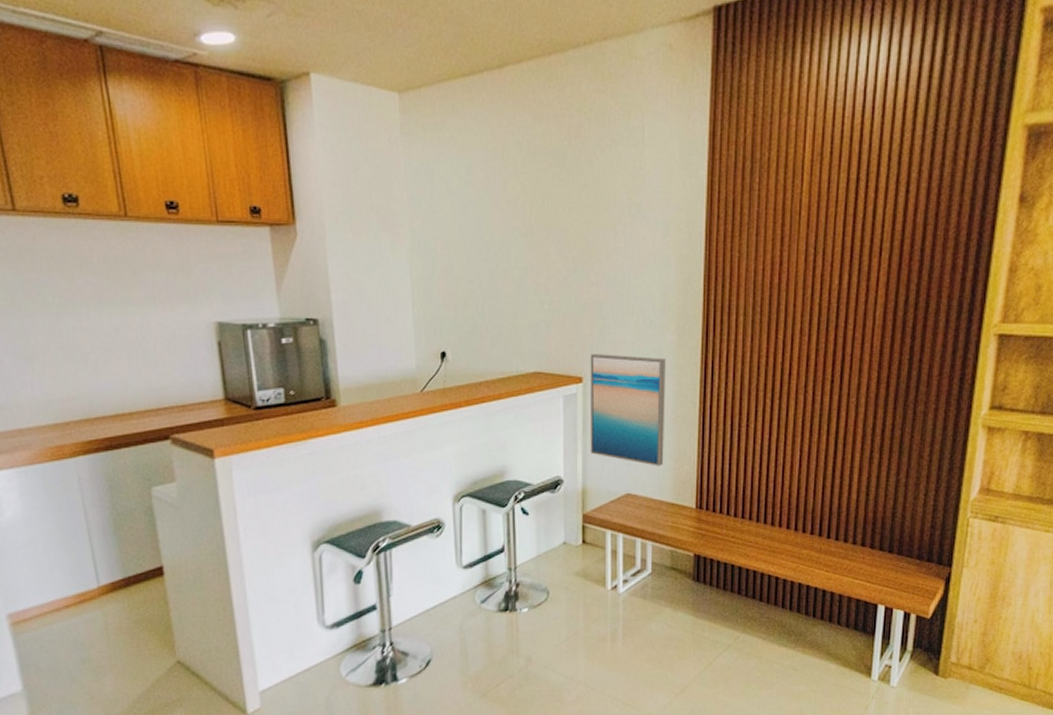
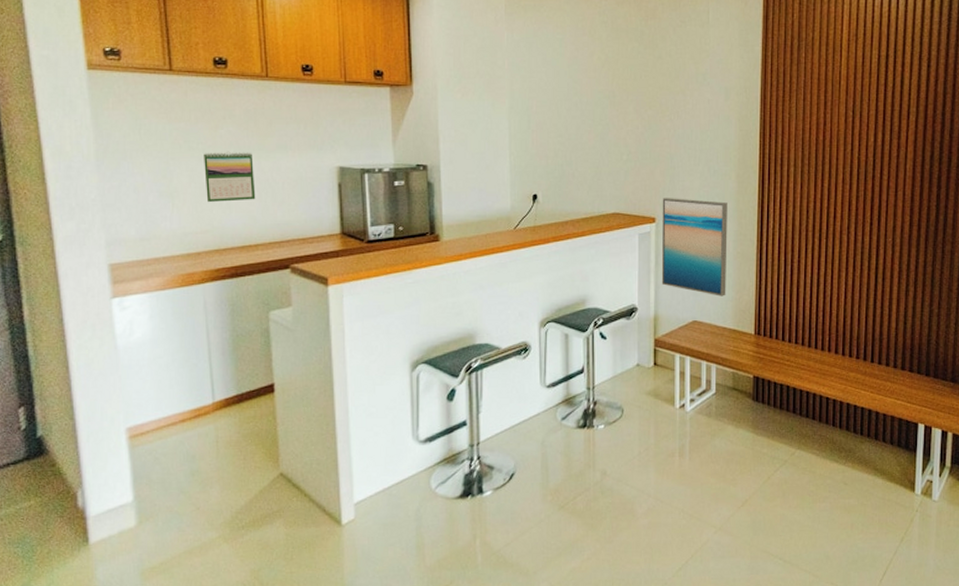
calendar: none [62,306,125,365] -> present [204,152,256,202]

